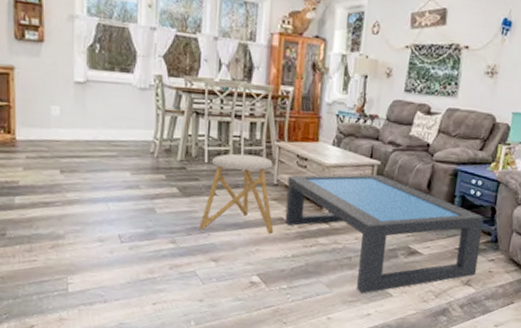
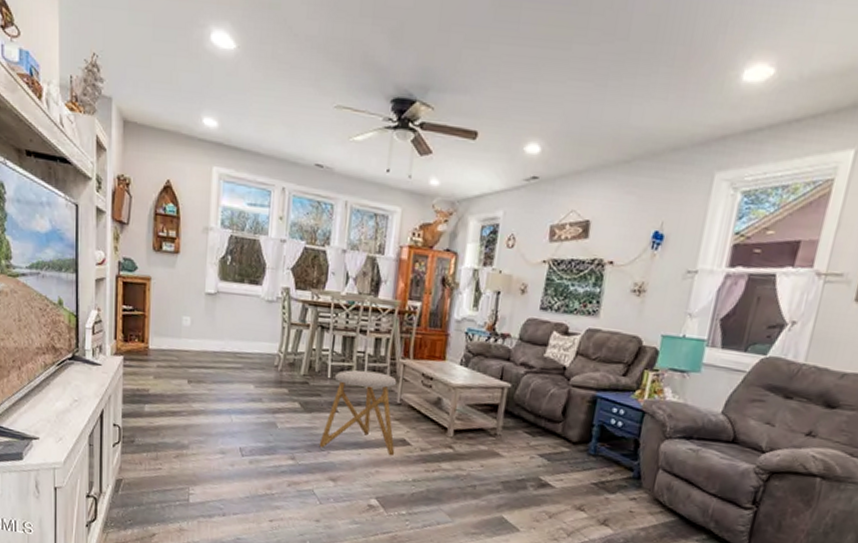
coffee table: present [285,174,485,293] -> none [406,395,626,526]

